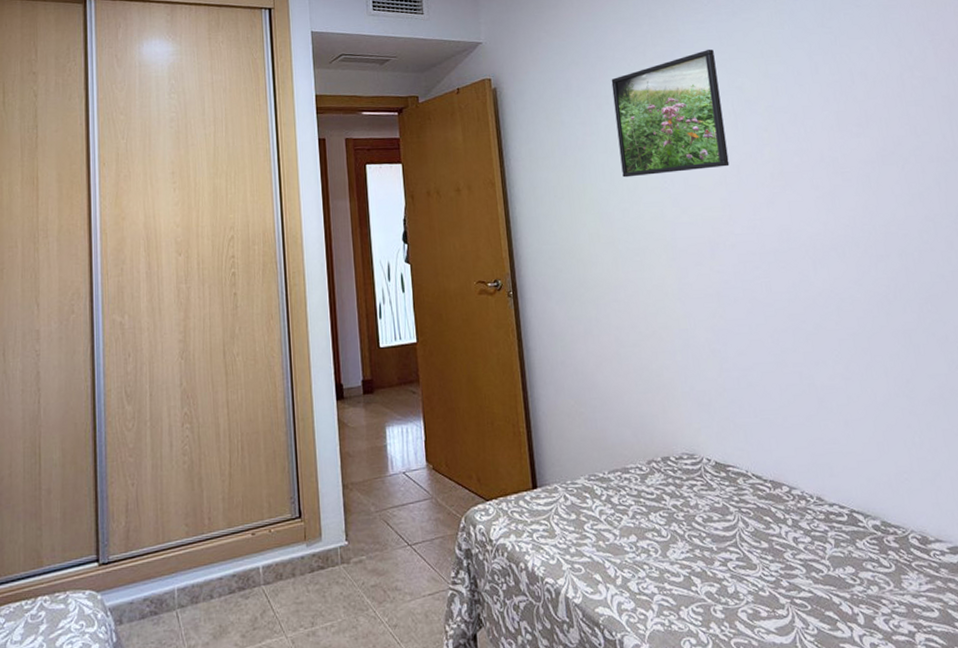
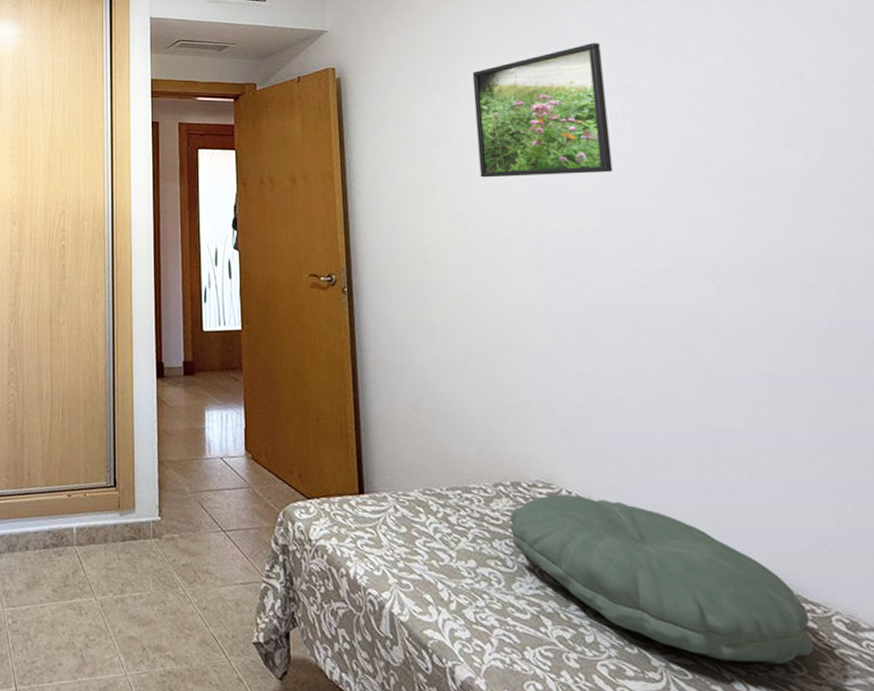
pillow: none [661,461,897,589] -> present [509,493,814,665]

